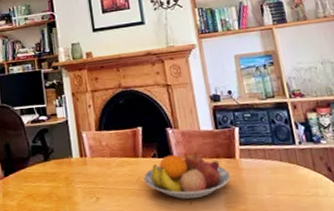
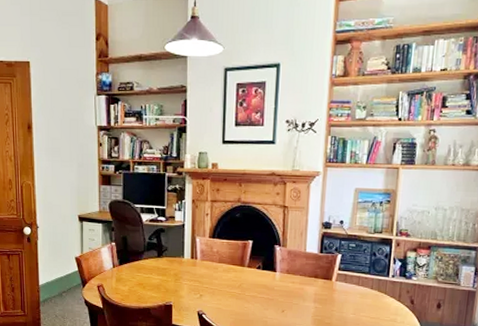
fruit bowl: present [144,152,231,200] -> none [246,269,324,309]

